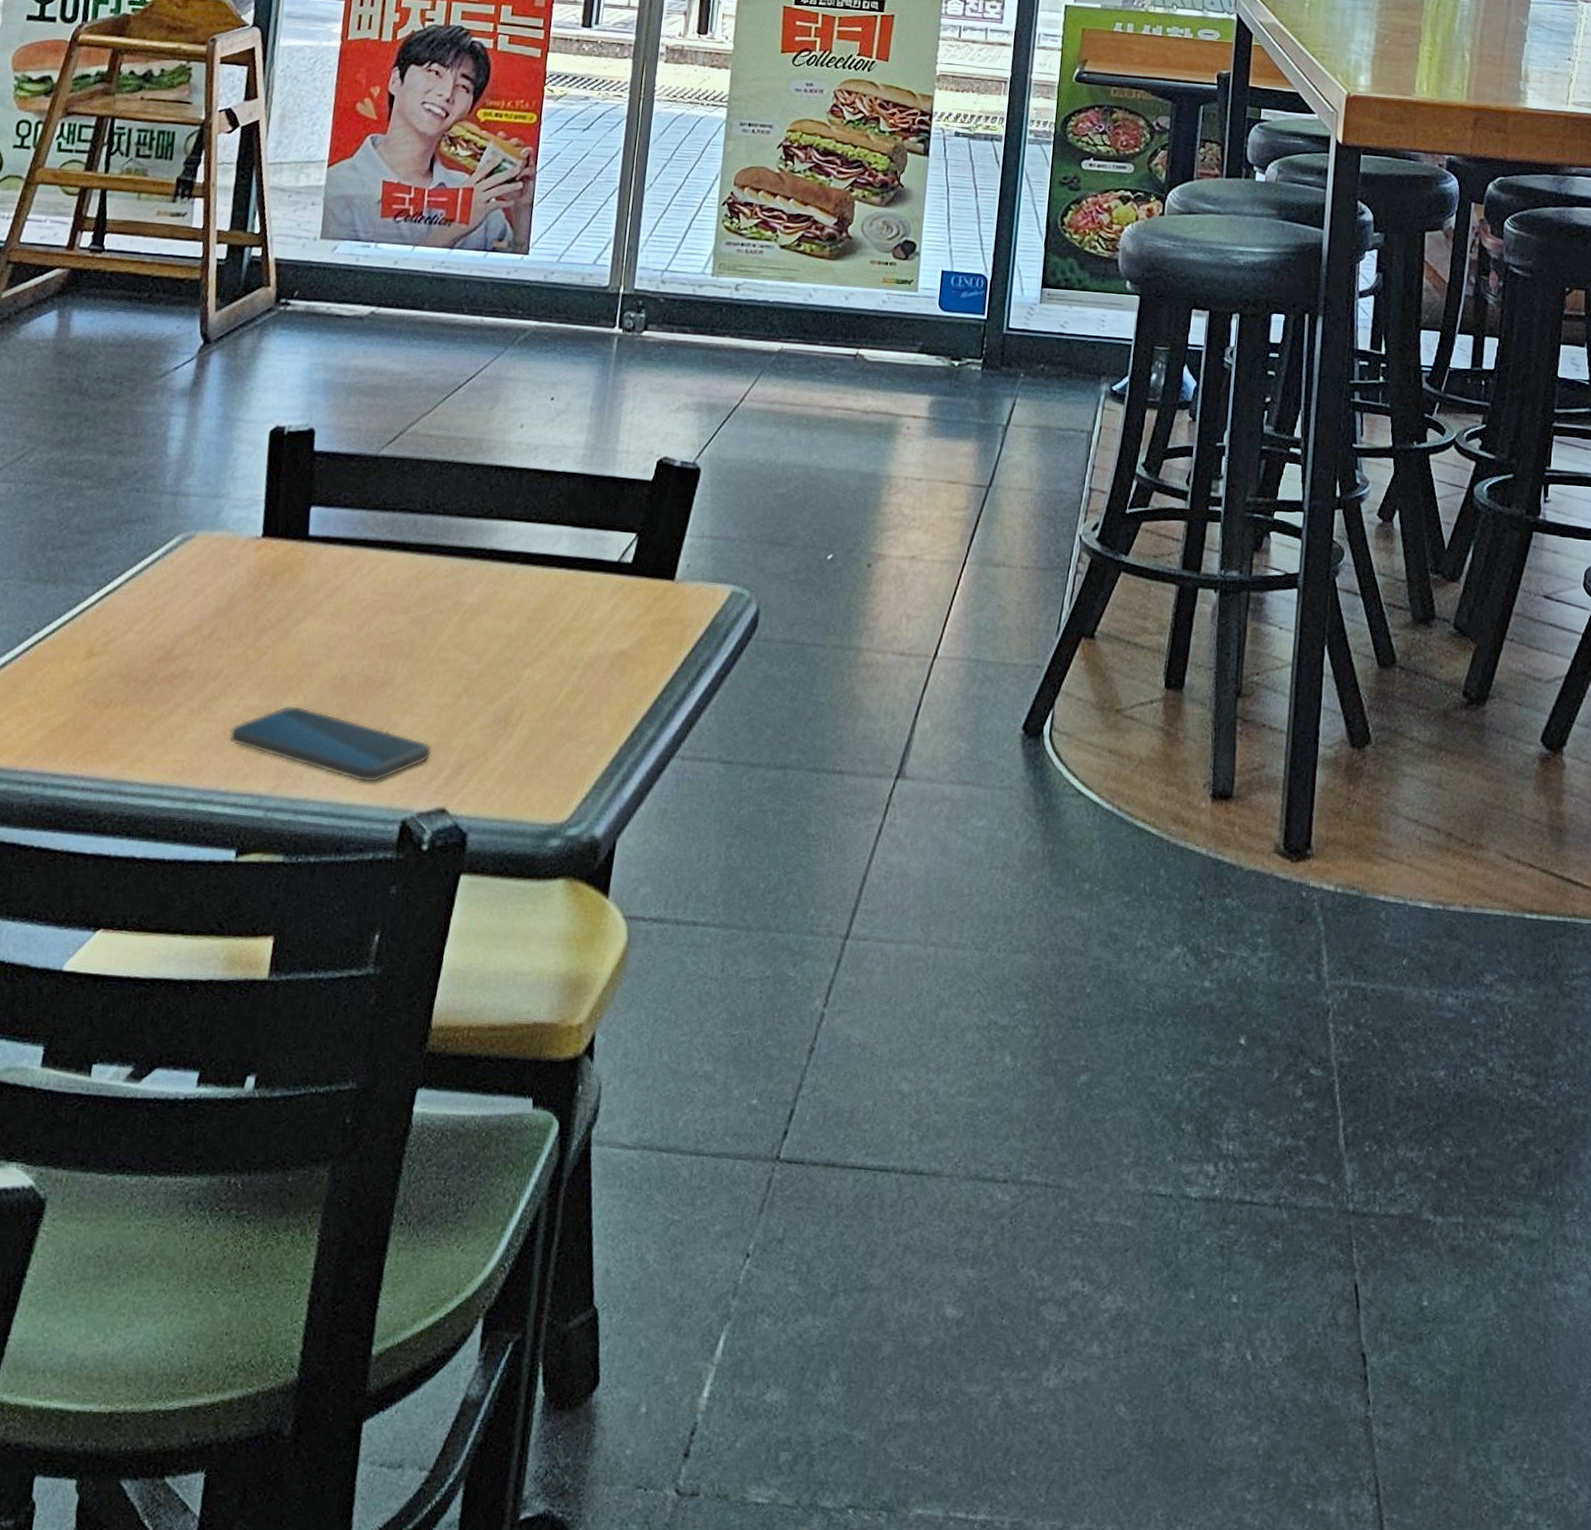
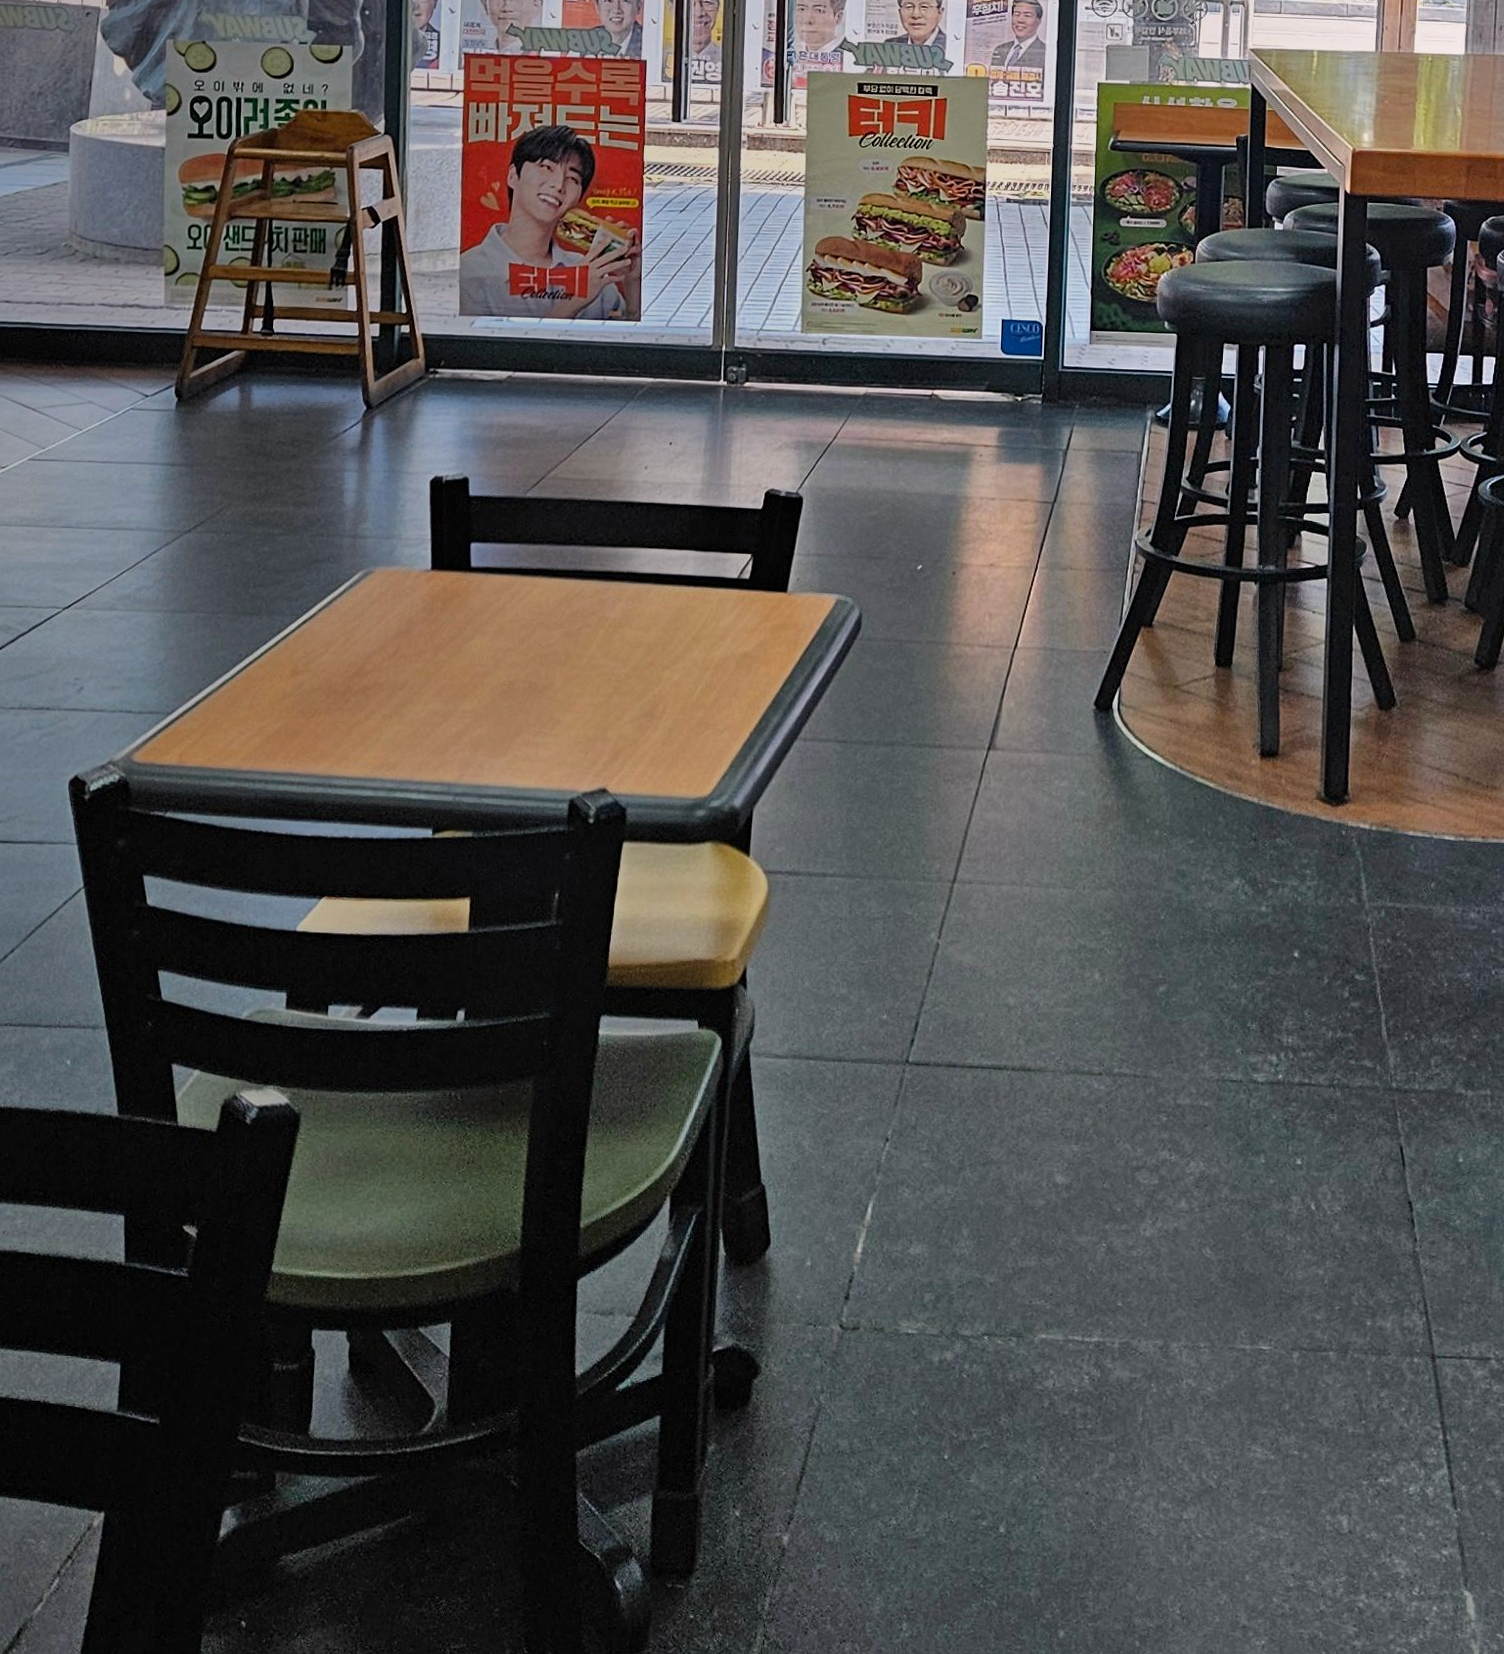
smartphone: present [229,705,433,783] -> none [418,708,591,770]

